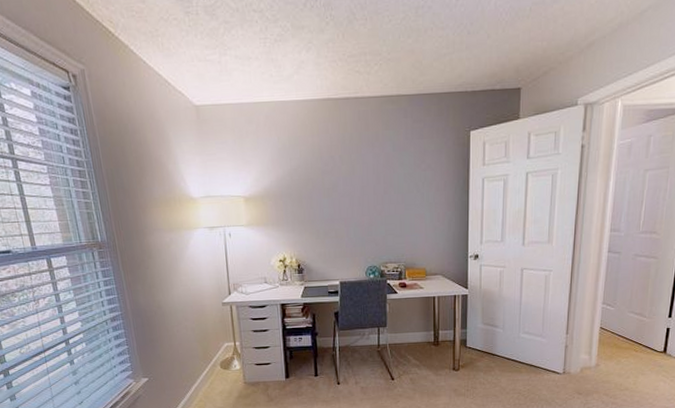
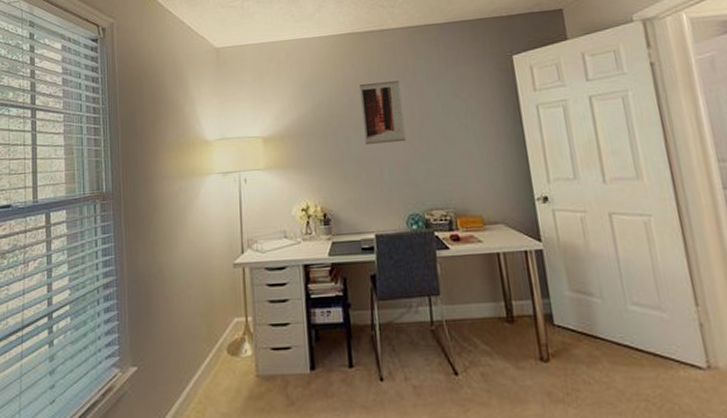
wall art: none [333,149,371,207] -> present [359,81,407,144]

